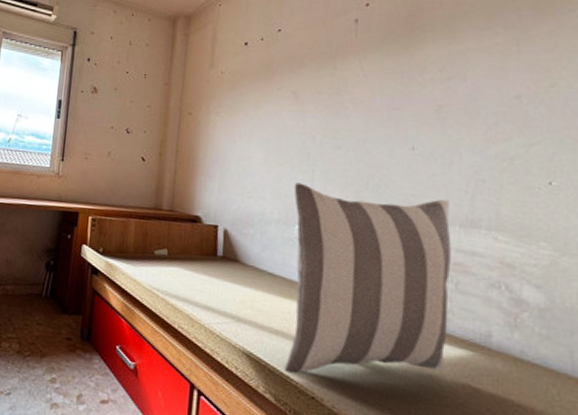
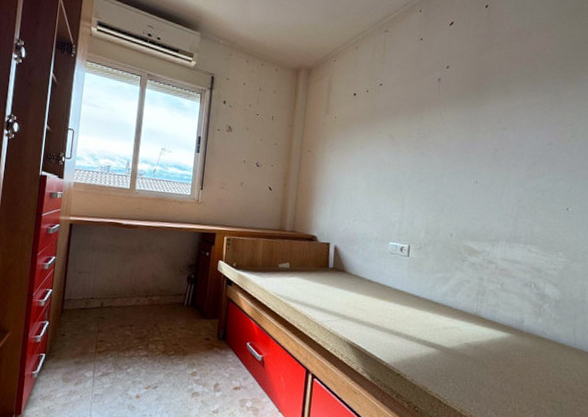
pillow: present [285,182,451,374] -> none [378,208,500,357]

